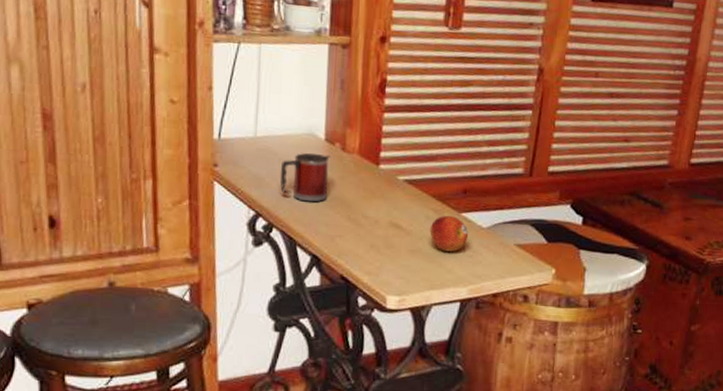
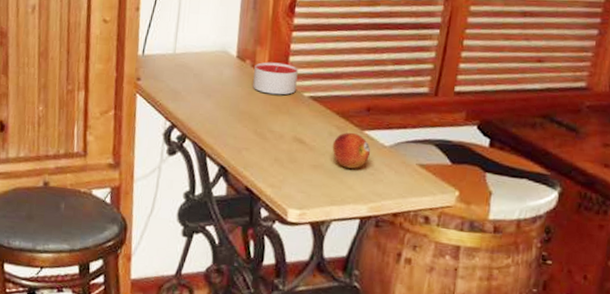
mug: present [280,152,331,202] -> none [194,69,242,116]
candle: none [344,144,391,179] -> present [253,62,298,95]

